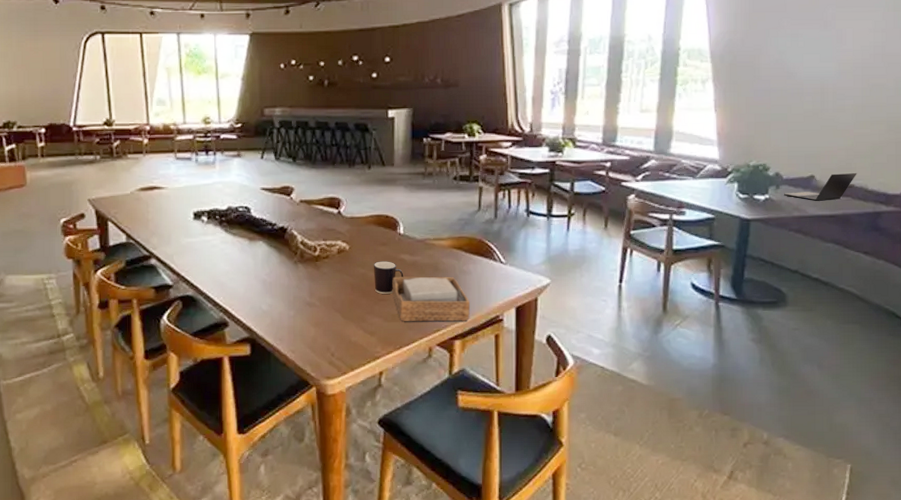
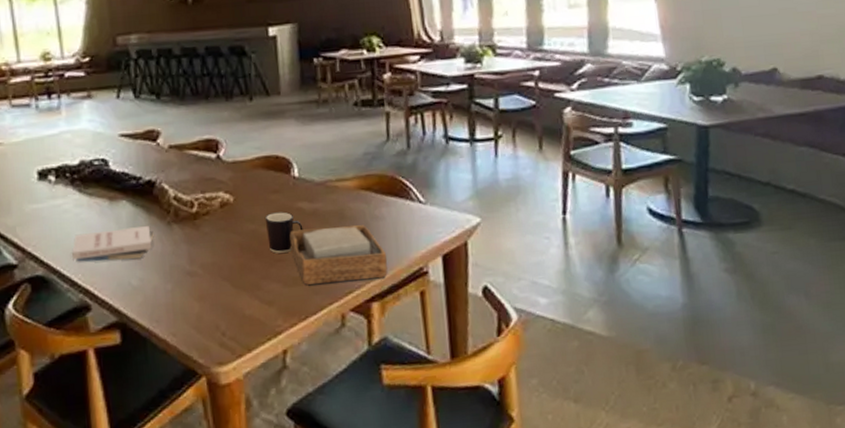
books: none [217,262,283,289] -> present [72,225,154,262]
laptop: present [784,172,857,201] -> none [744,60,826,98]

